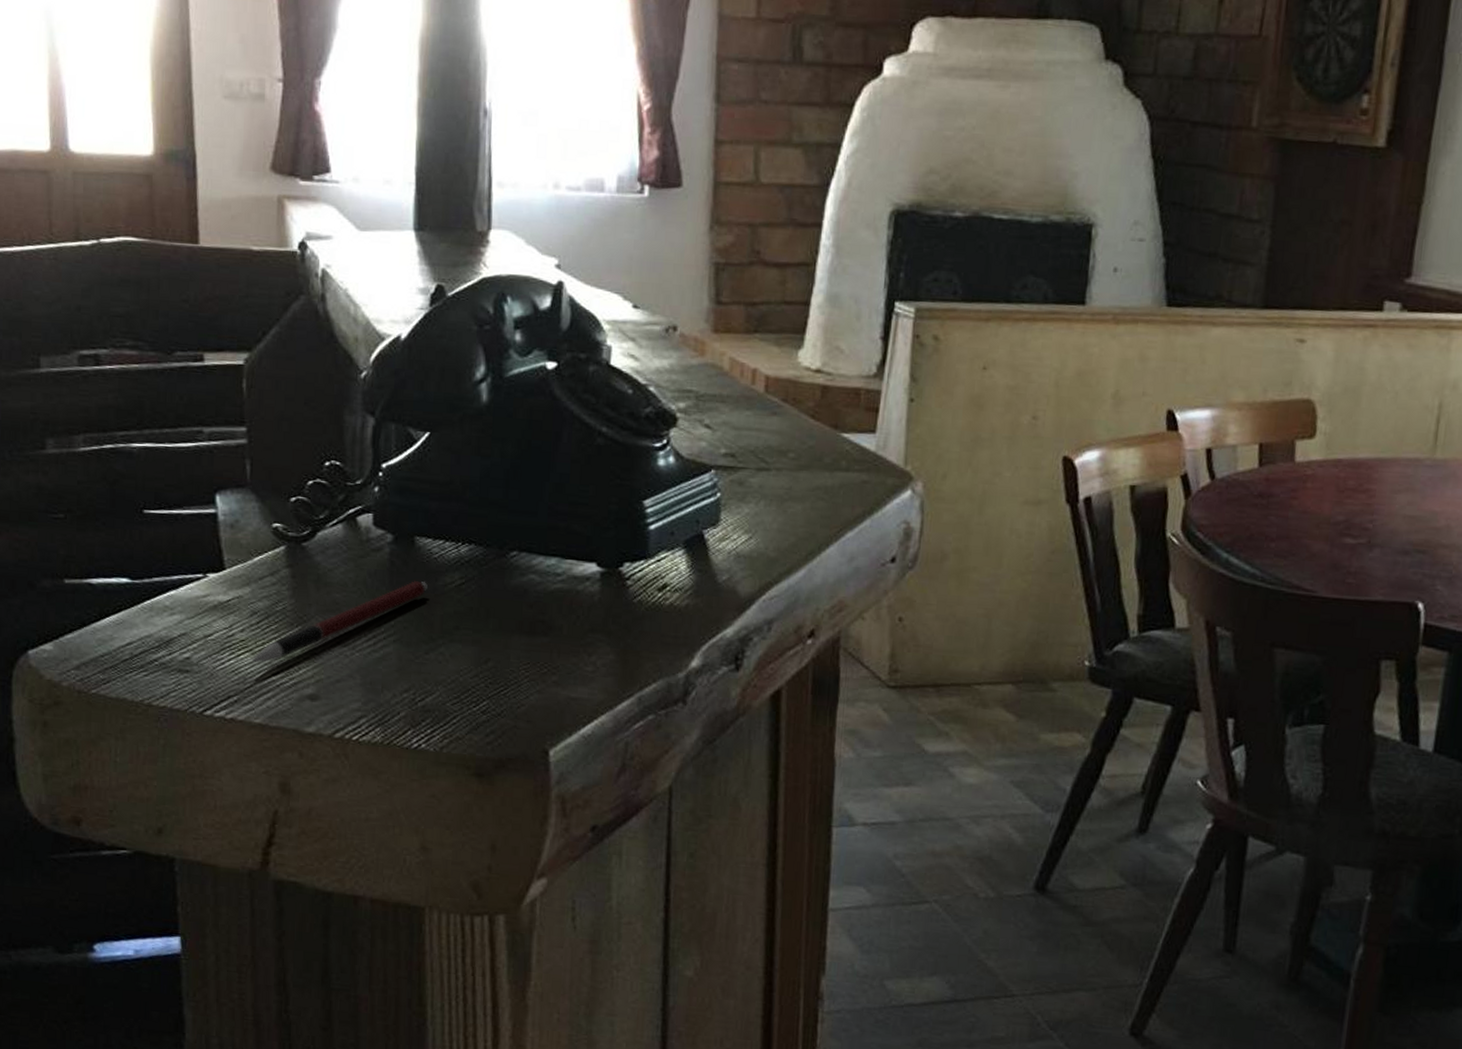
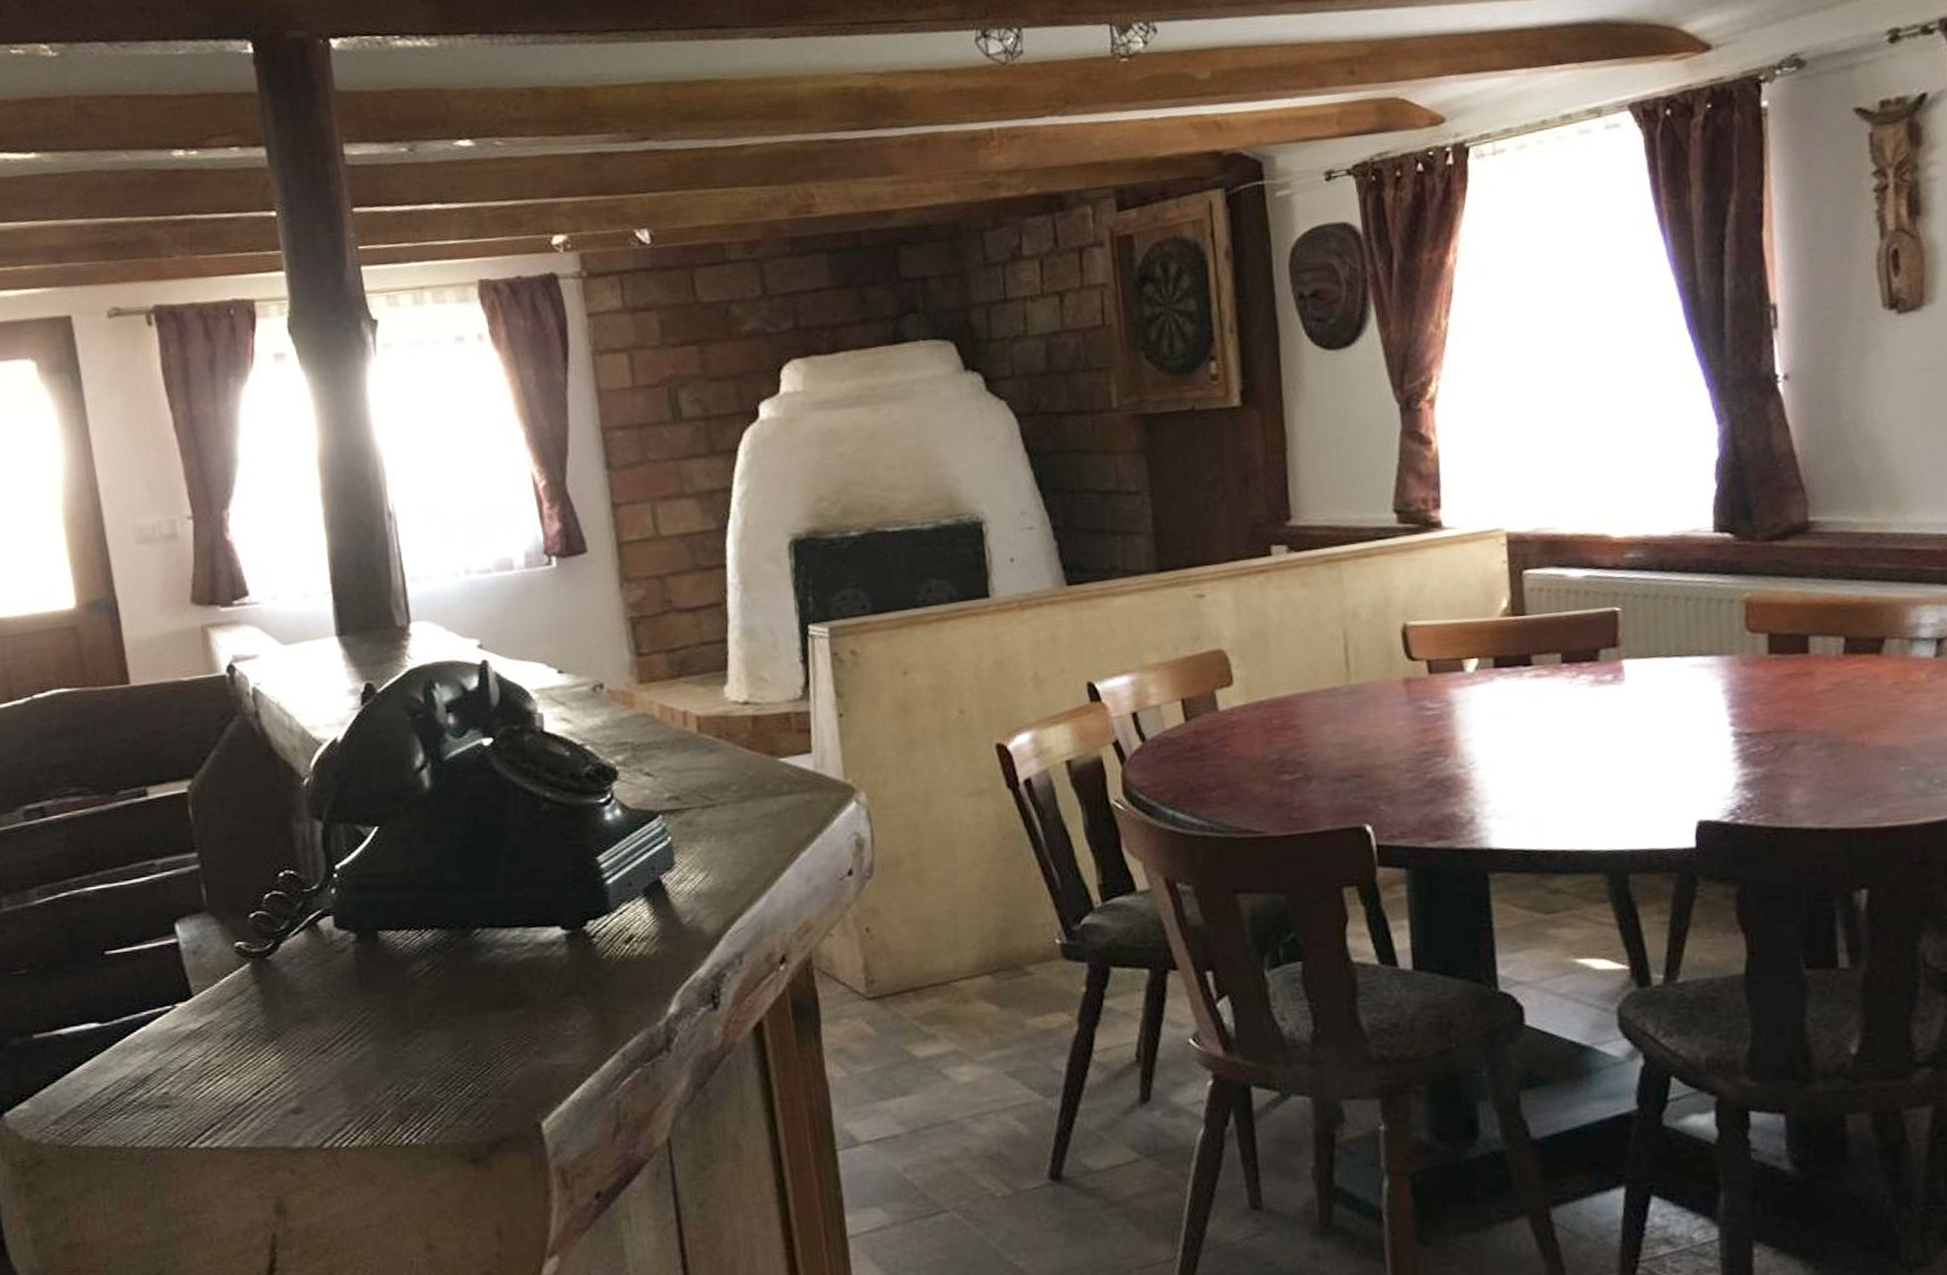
pen: present [251,580,428,663] -> none [230,974,397,1085]

